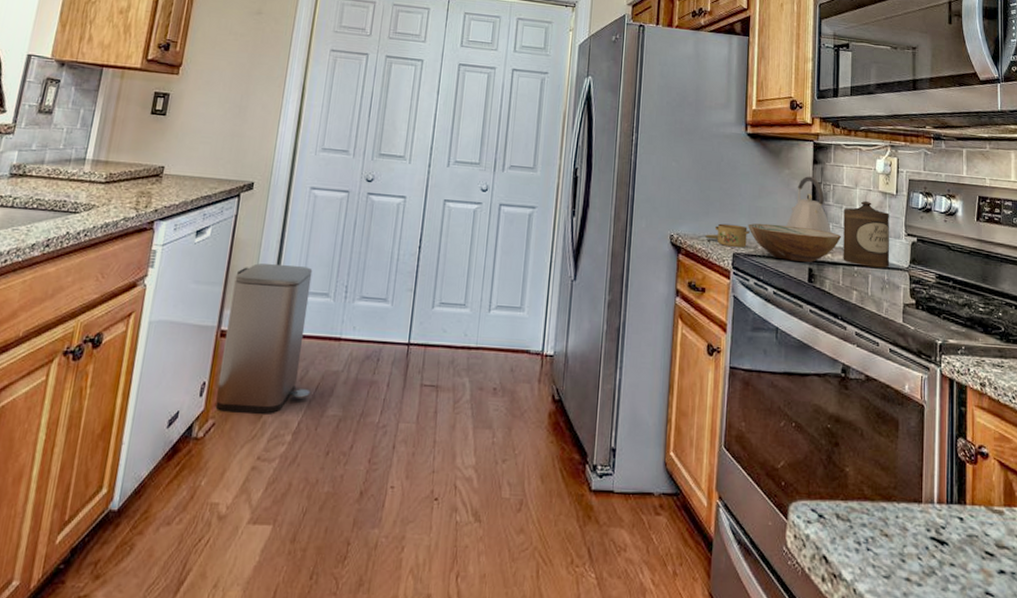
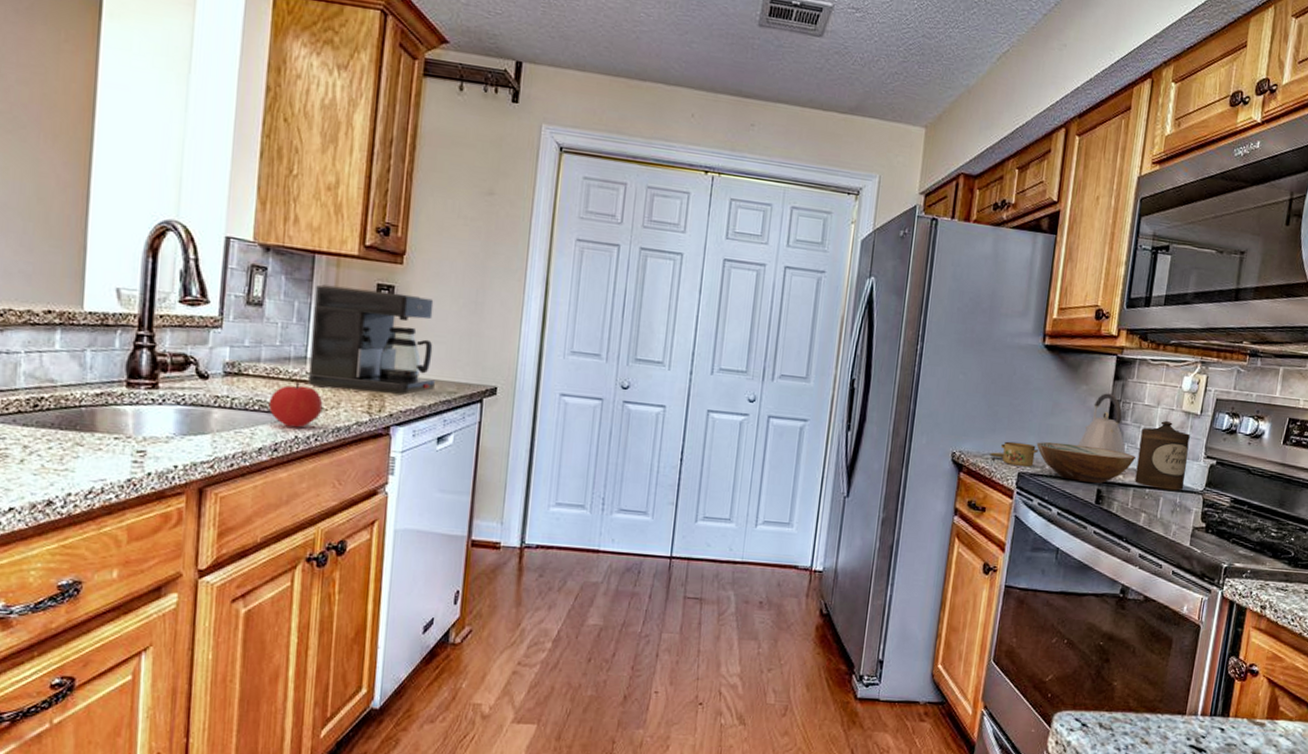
fruit: none [46,181,96,224] -> present [268,382,323,428]
coffee maker: none [84,94,203,192] -> present [308,284,435,396]
pedal bin: present [215,263,313,414] -> none [470,472,570,623]

